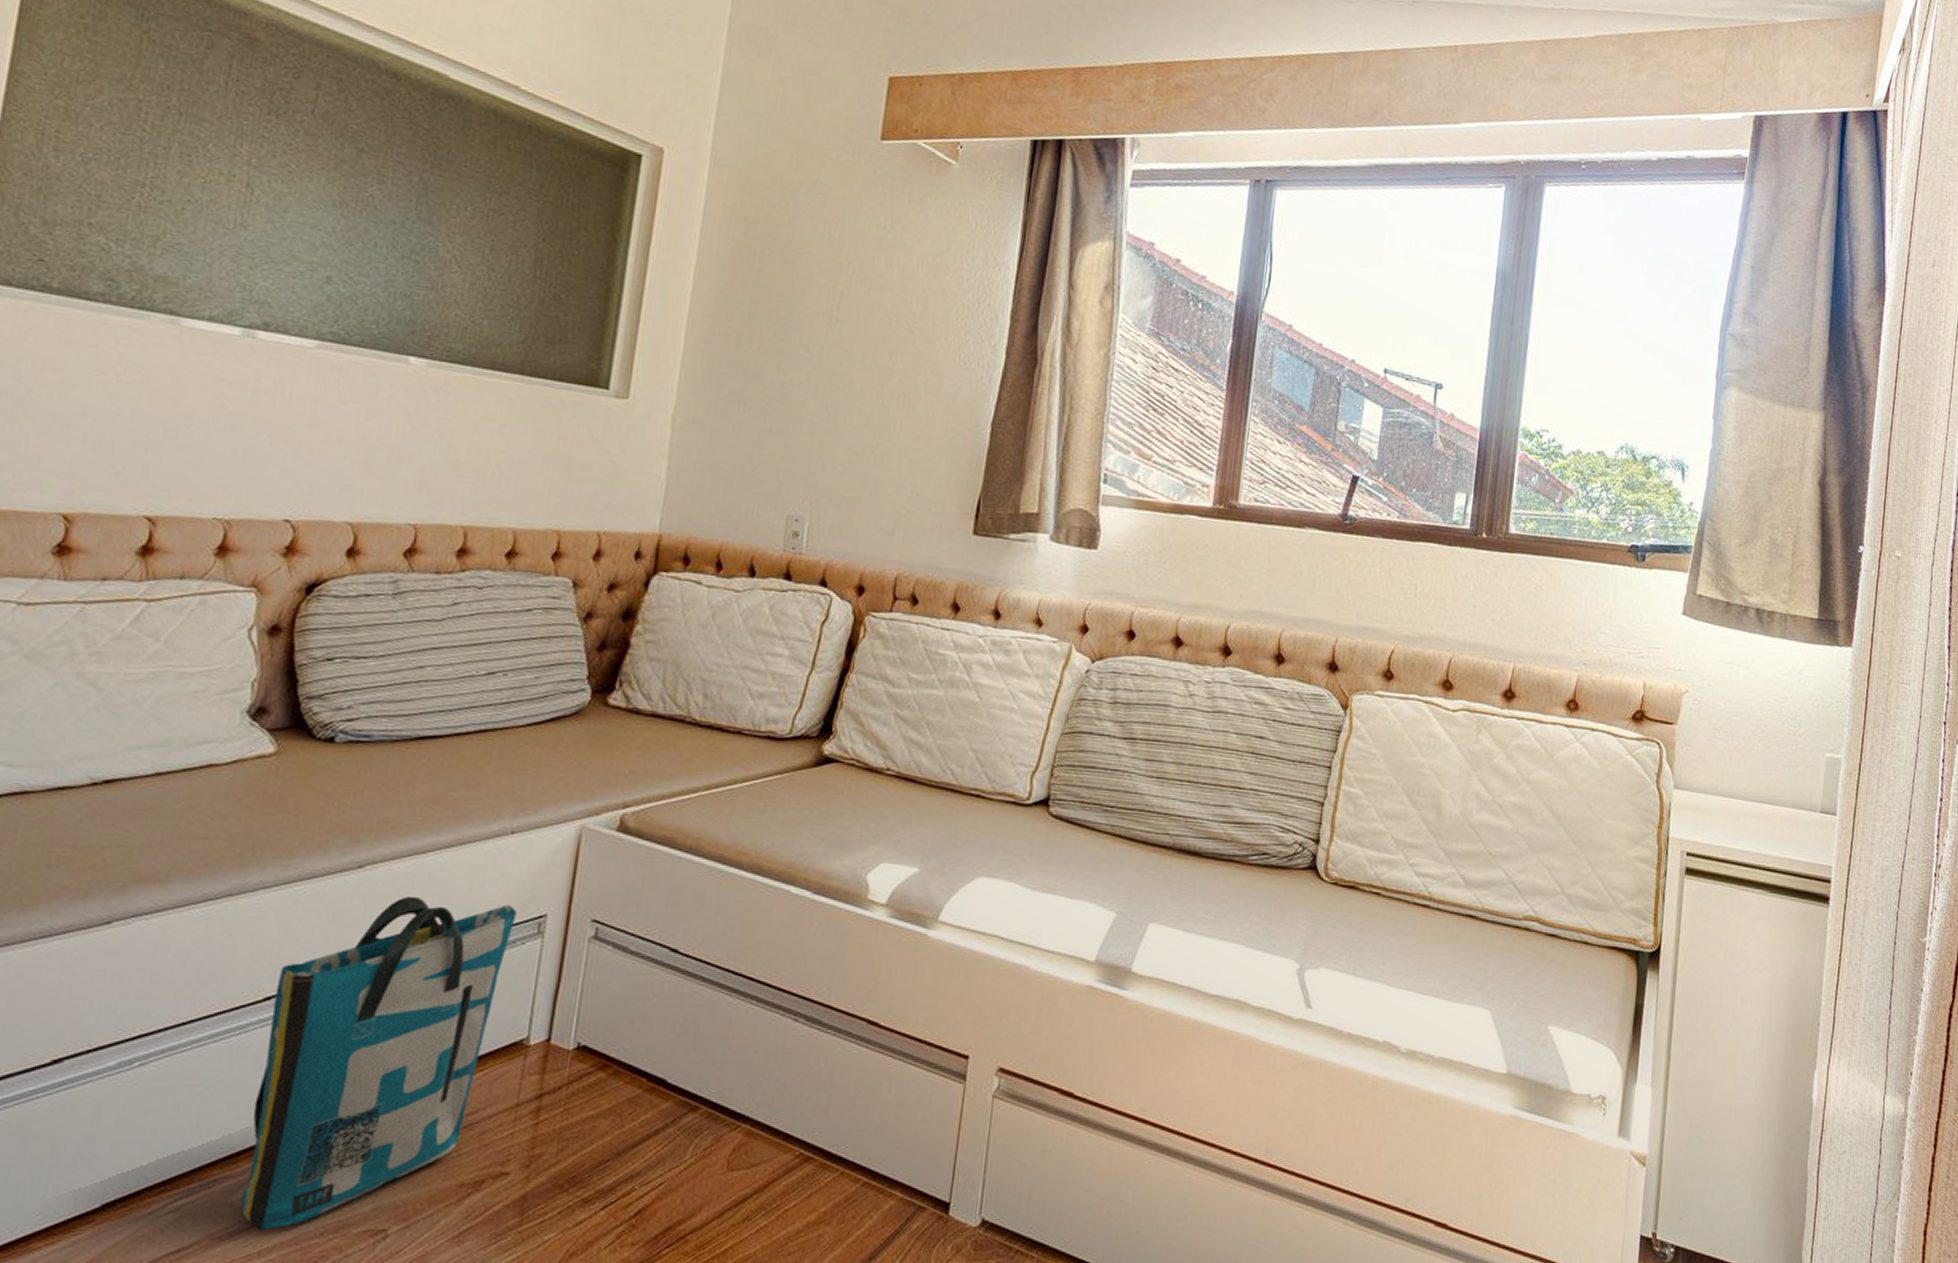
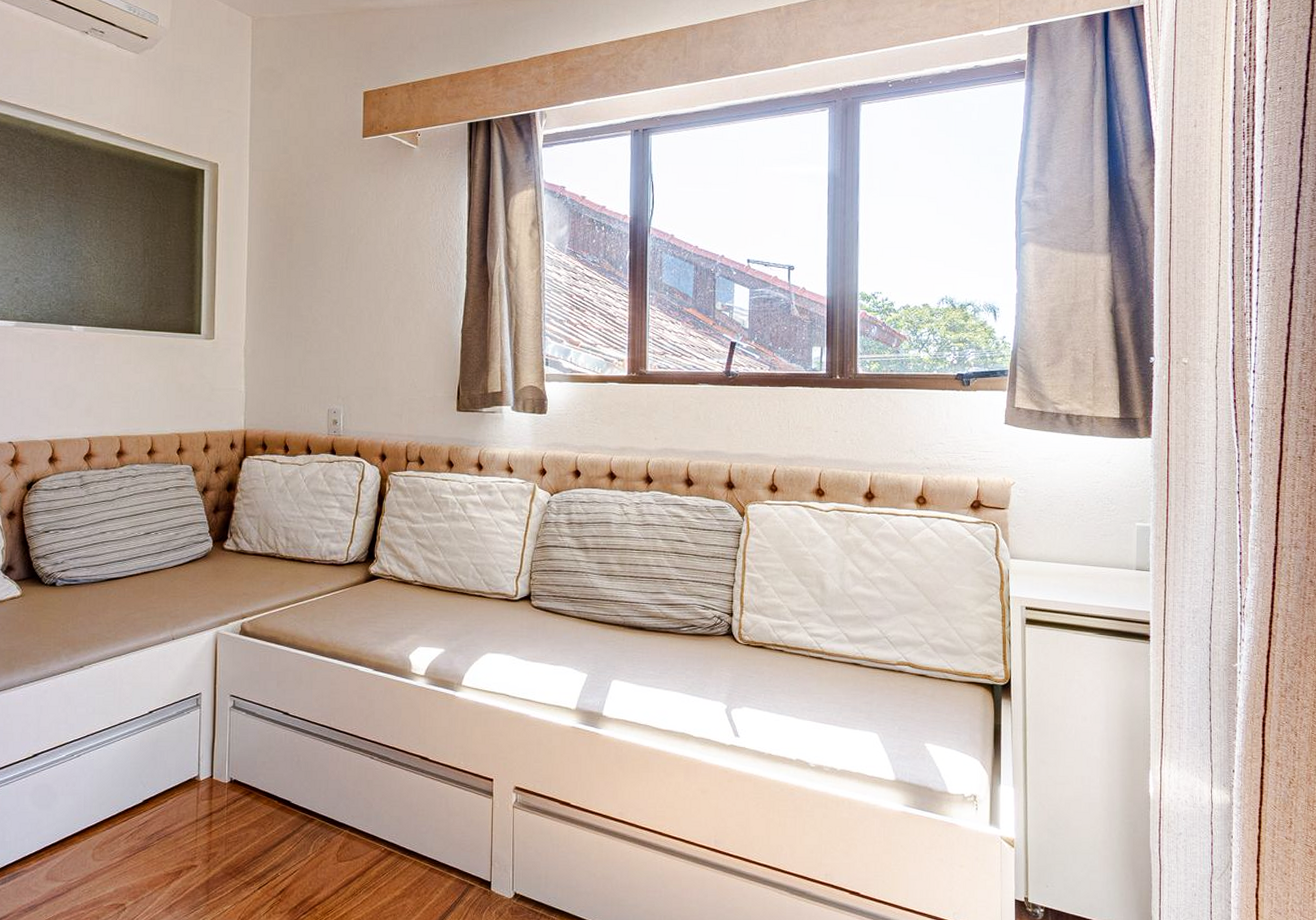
tote bag: present [240,896,517,1231] -> none [34,684,182,906]

